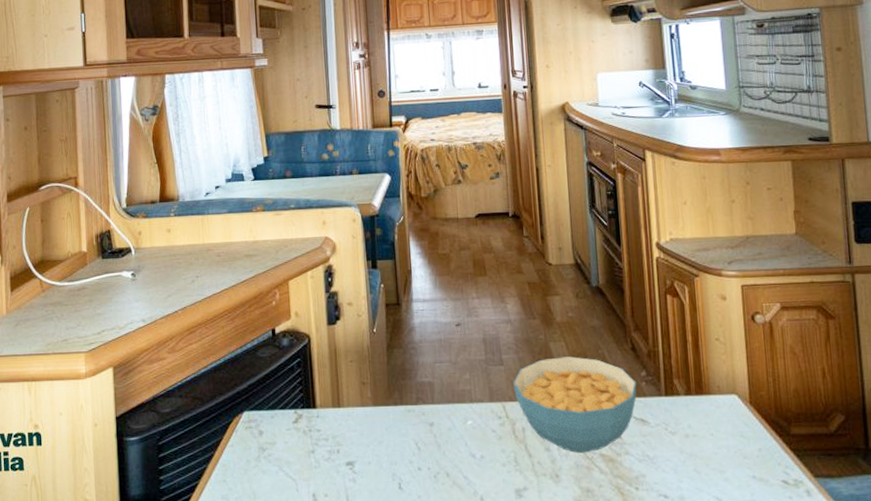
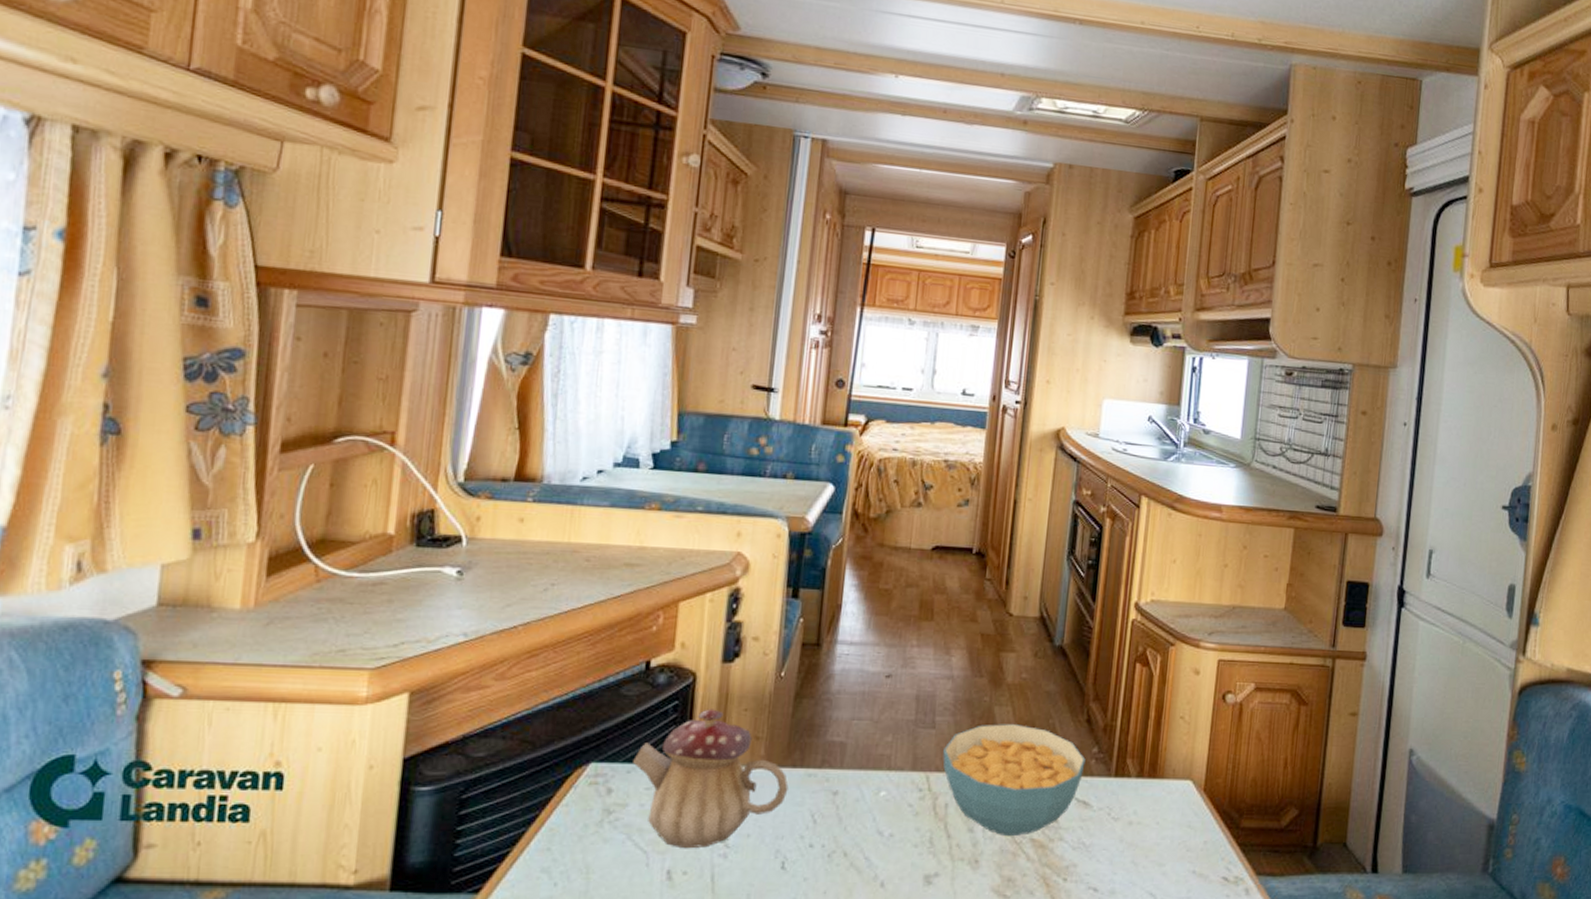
teapot: none [274,362,394,476] -> present [633,709,789,849]

